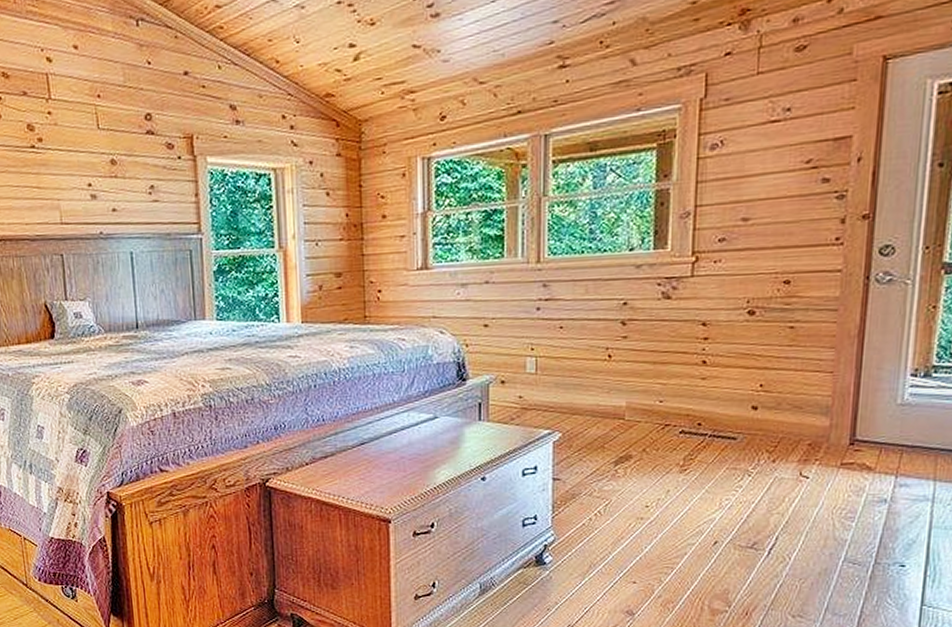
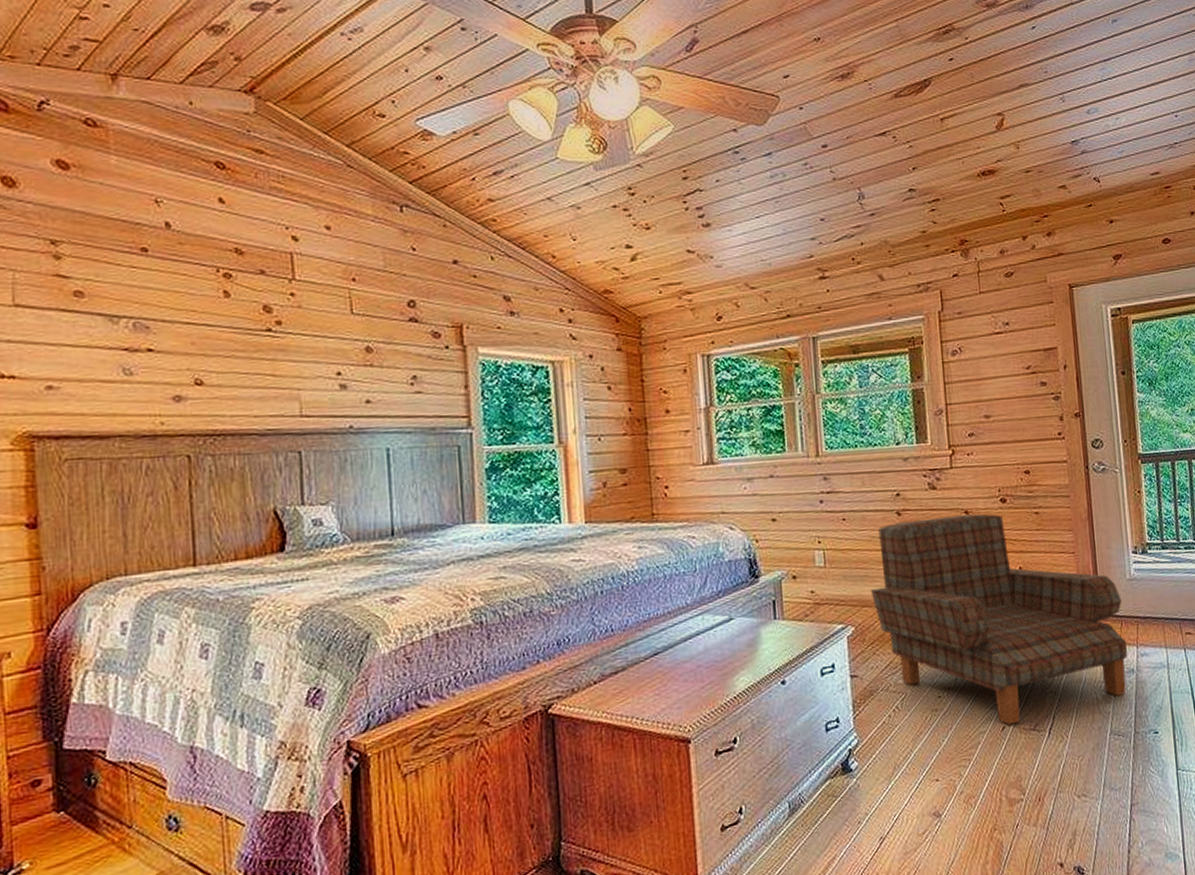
armchair: none [583,326,886,541] -> present [870,513,1128,725]

